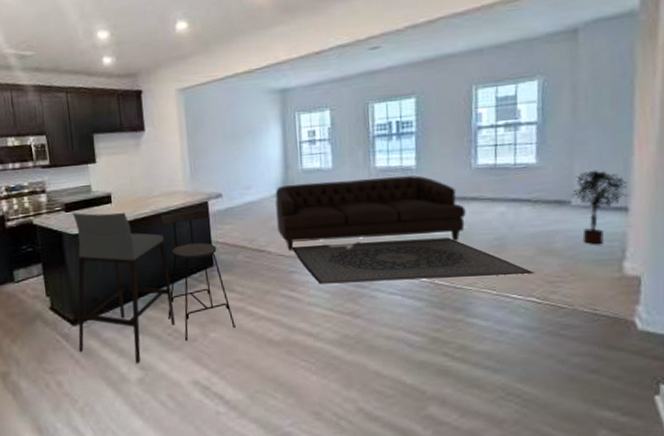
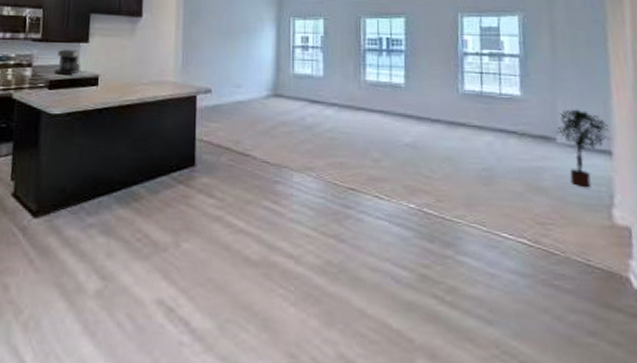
coffee maker: none [68,171,91,197] -> present [55,49,80,75]
bar stool: present [72,212,175,365] -> none [35,90,148,273]
bar stool: present [159,208,235,341] -> none [139,102,211,250]
sofa: present [275,175,466,251] -> none [265,88,454,167]
area rug: present [291,237,534,284] -> none [277,155,524,211]

